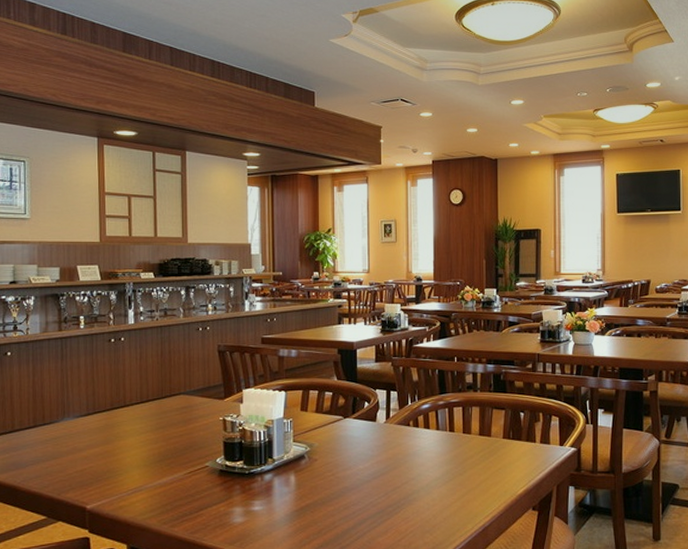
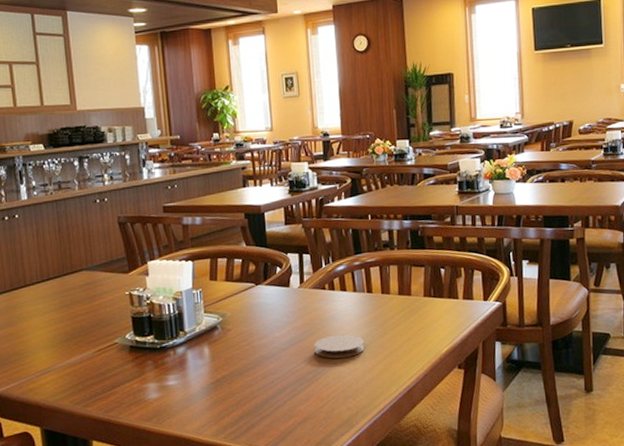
coaster: none [396,471,444,493] -> present [314,335,365,359]

